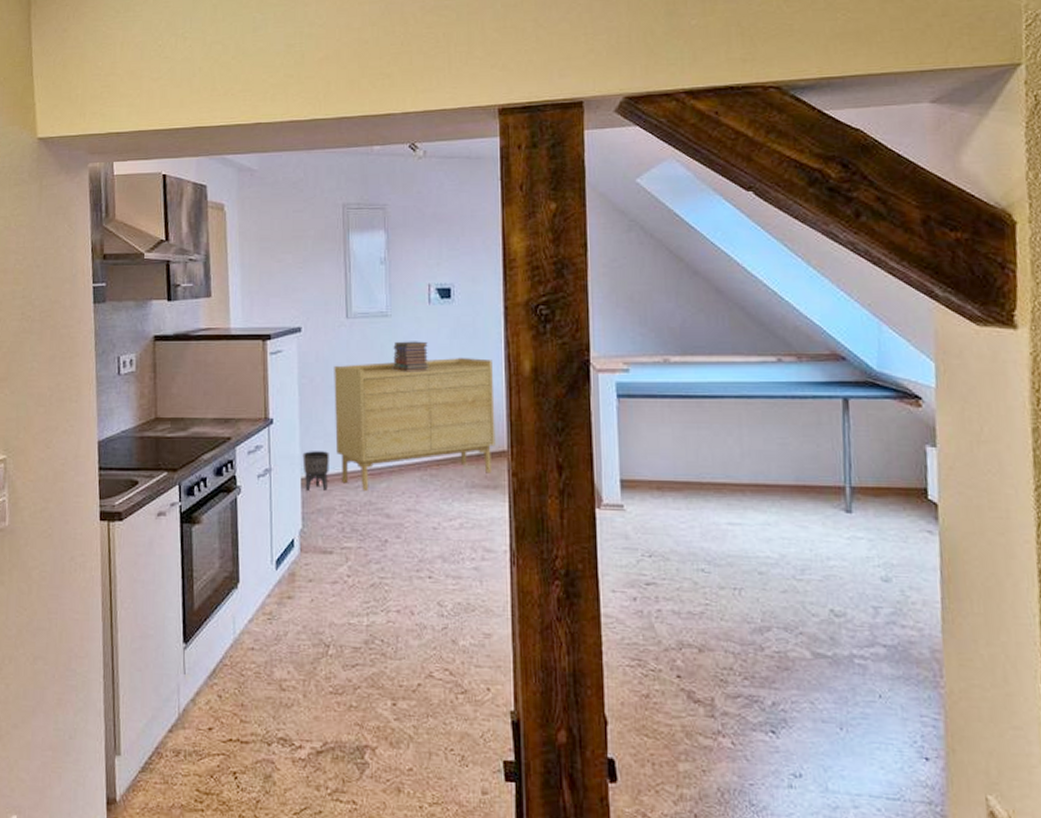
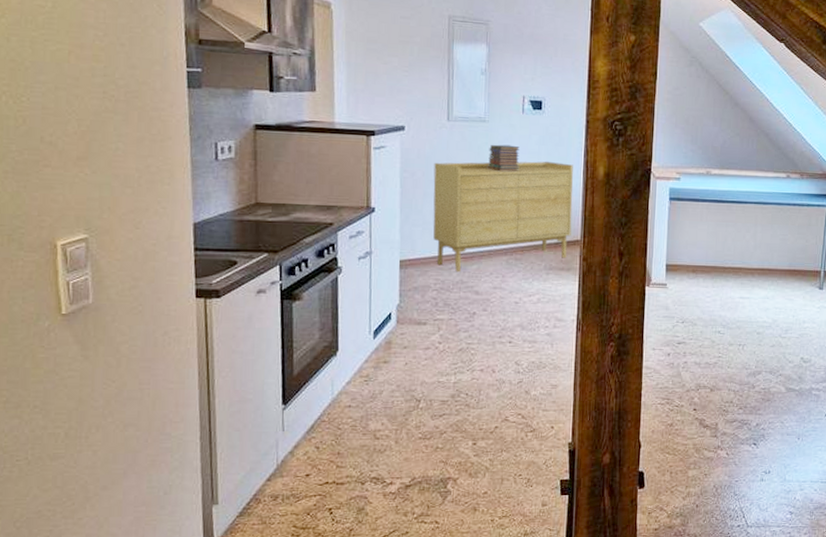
planter: present [302,451,329,491] -> none [401,237,427,271]

